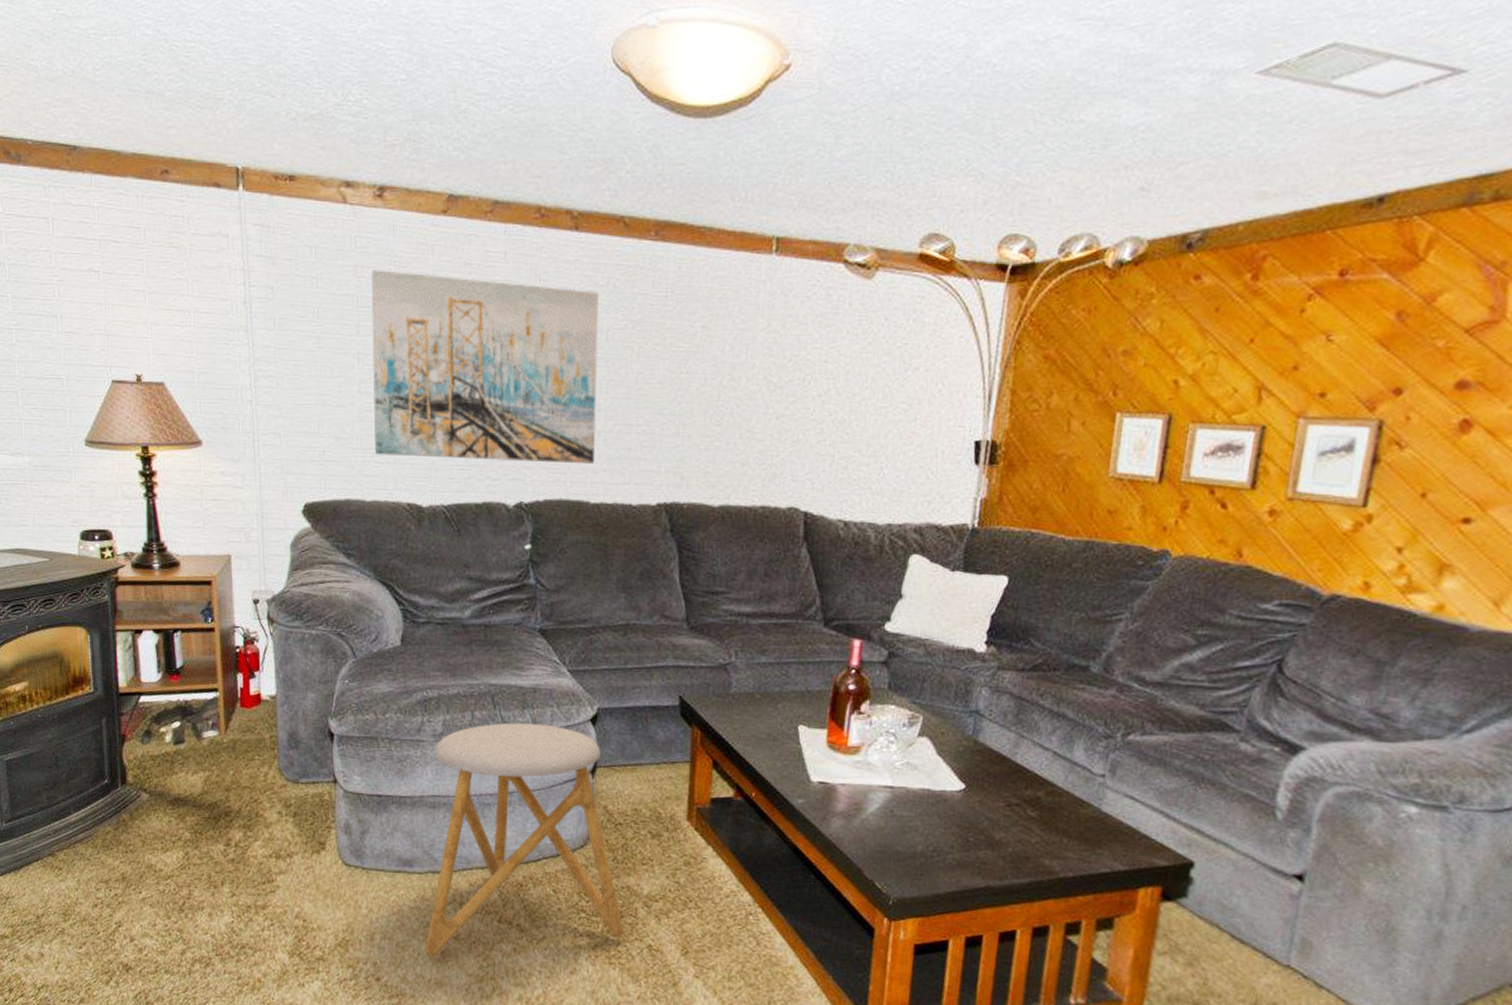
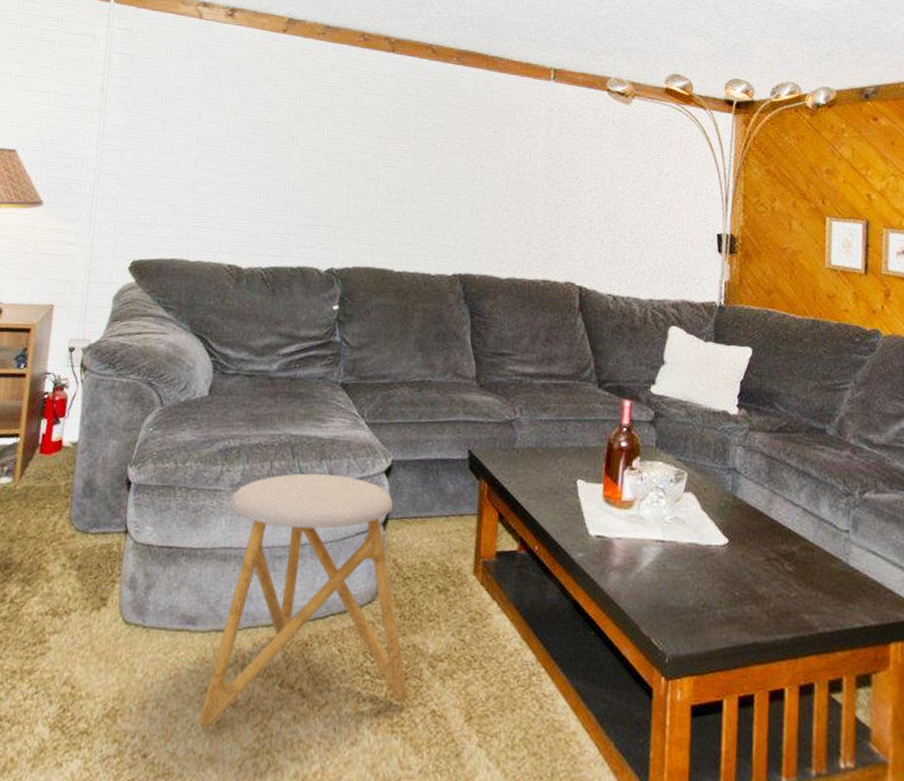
wall art: present [371,270,599,463] -> none [203,70,409,237]

